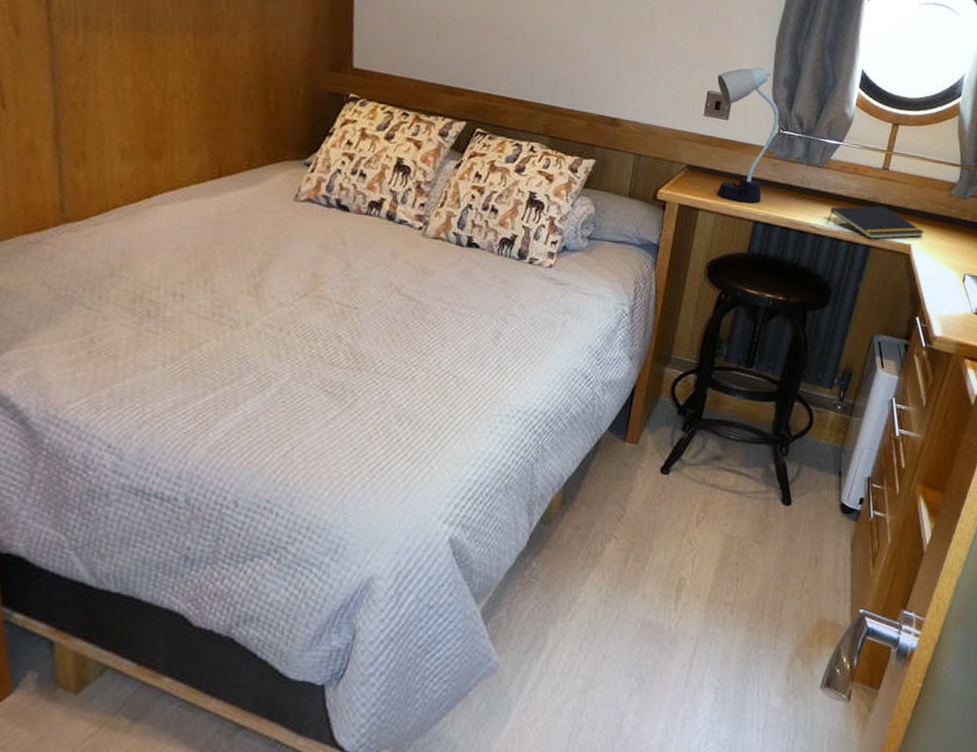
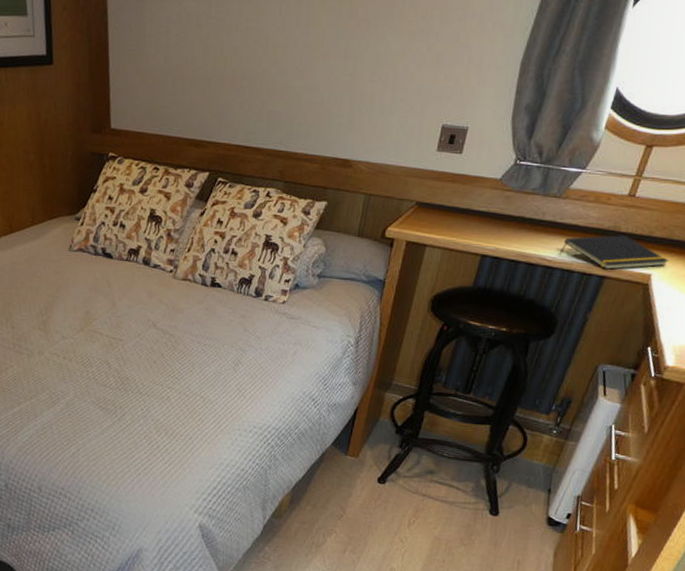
desk lamp: present [717,67,779,203] -> none [445,94,518,237]

